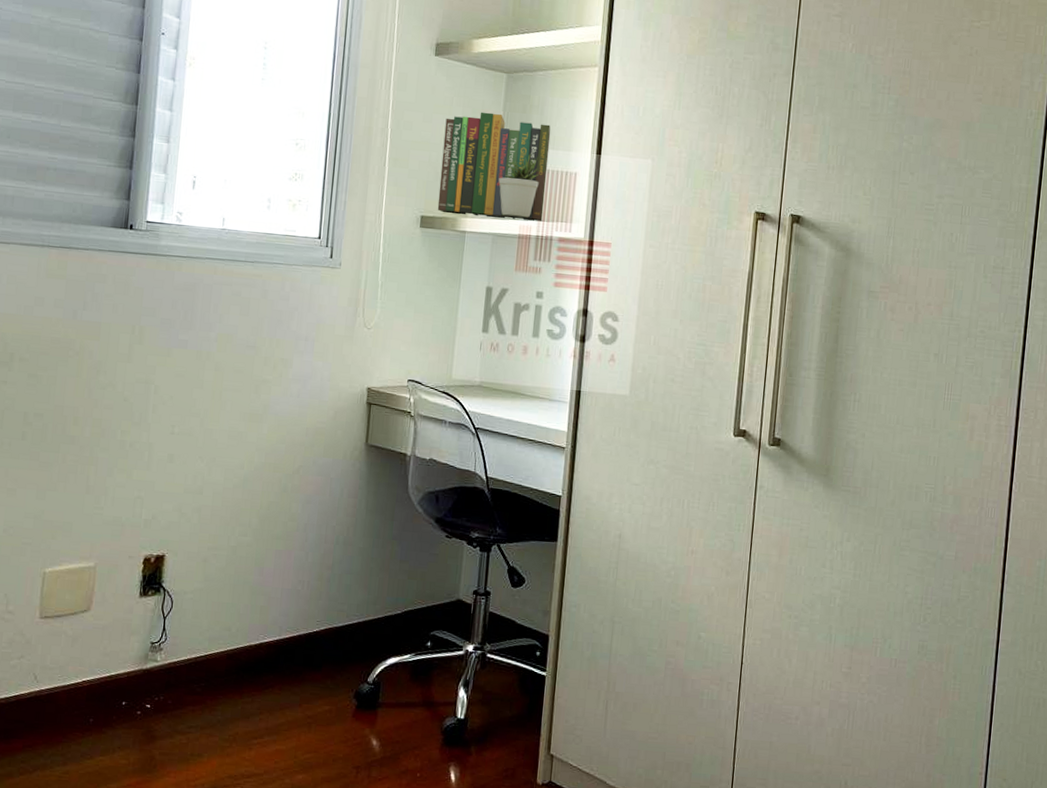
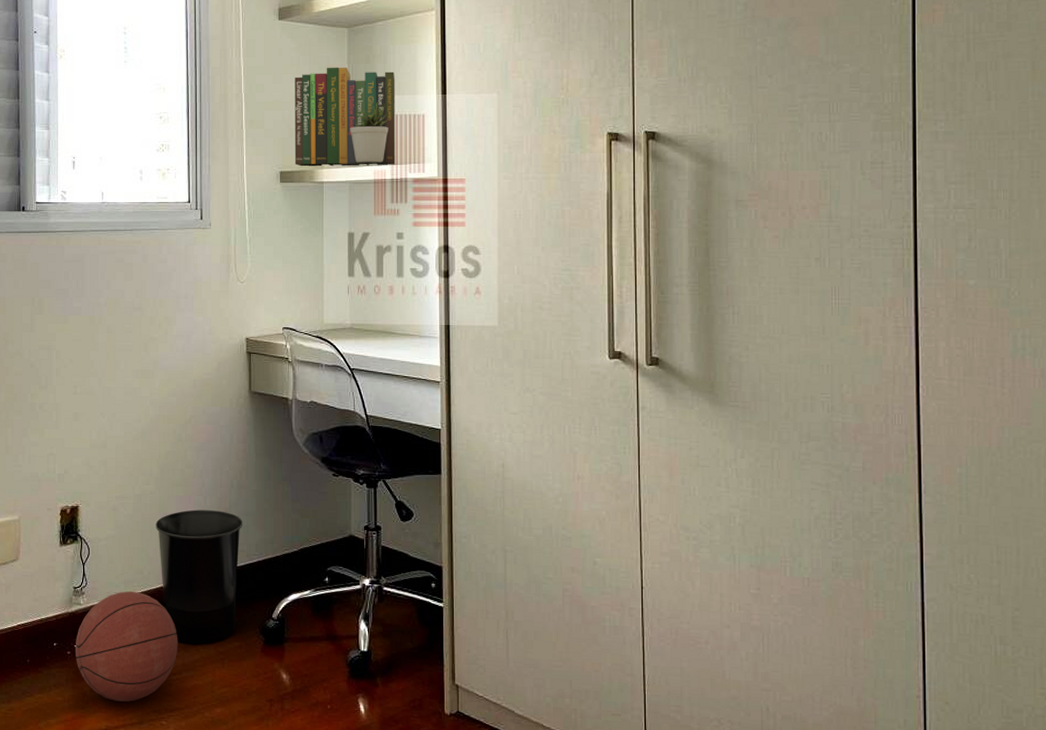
basketball: none [146,648,263,767] -> present [75,590,178,702]
waste bin: none [249,565,346,707] -> present [155,509,243,645]

